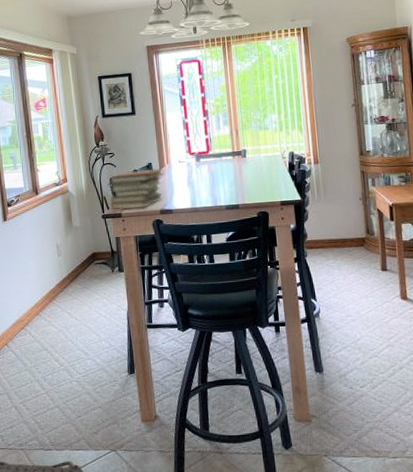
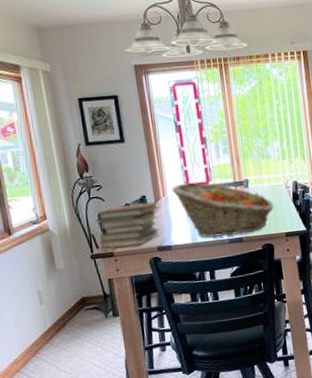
fruit basket: none [175,151,270,203] -> present [172,181,274,237]

